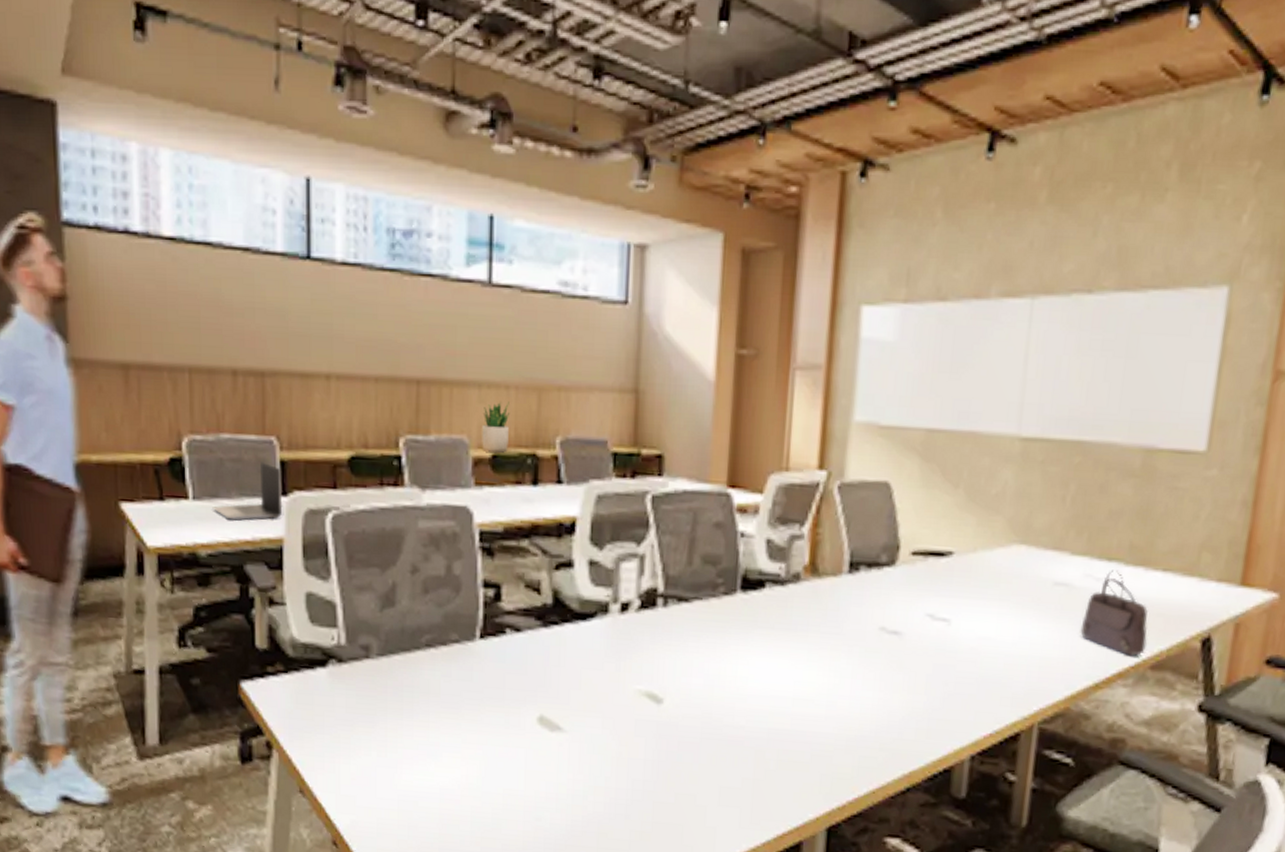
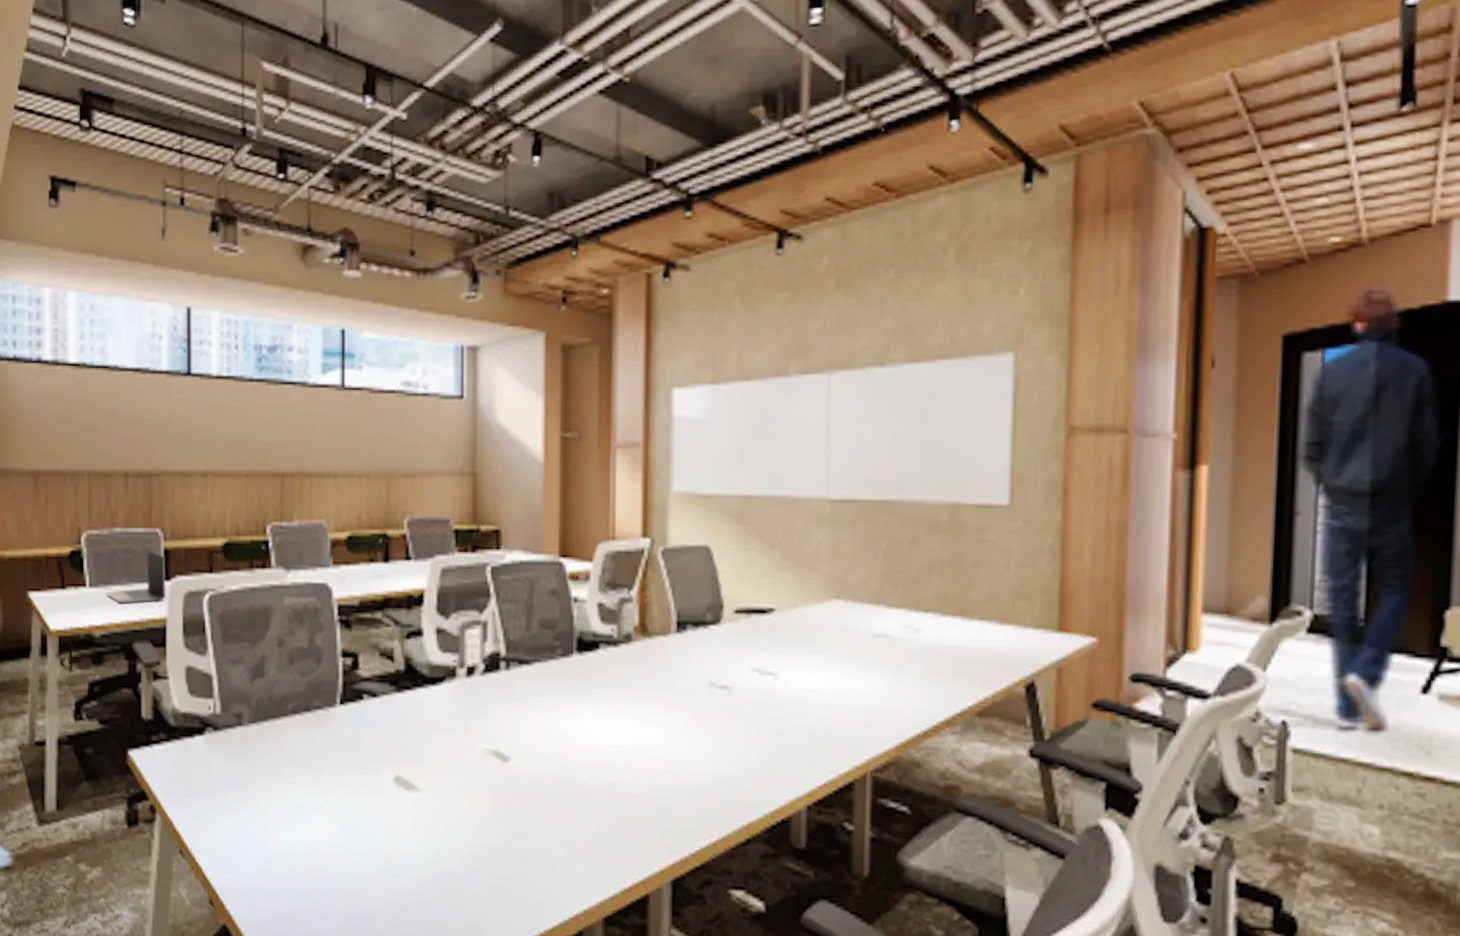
planter: present [482,401,511,454] -> none [338,488,363,535]
handbag: present [1080,570,1148,656] -> none [904,620,971,703]

